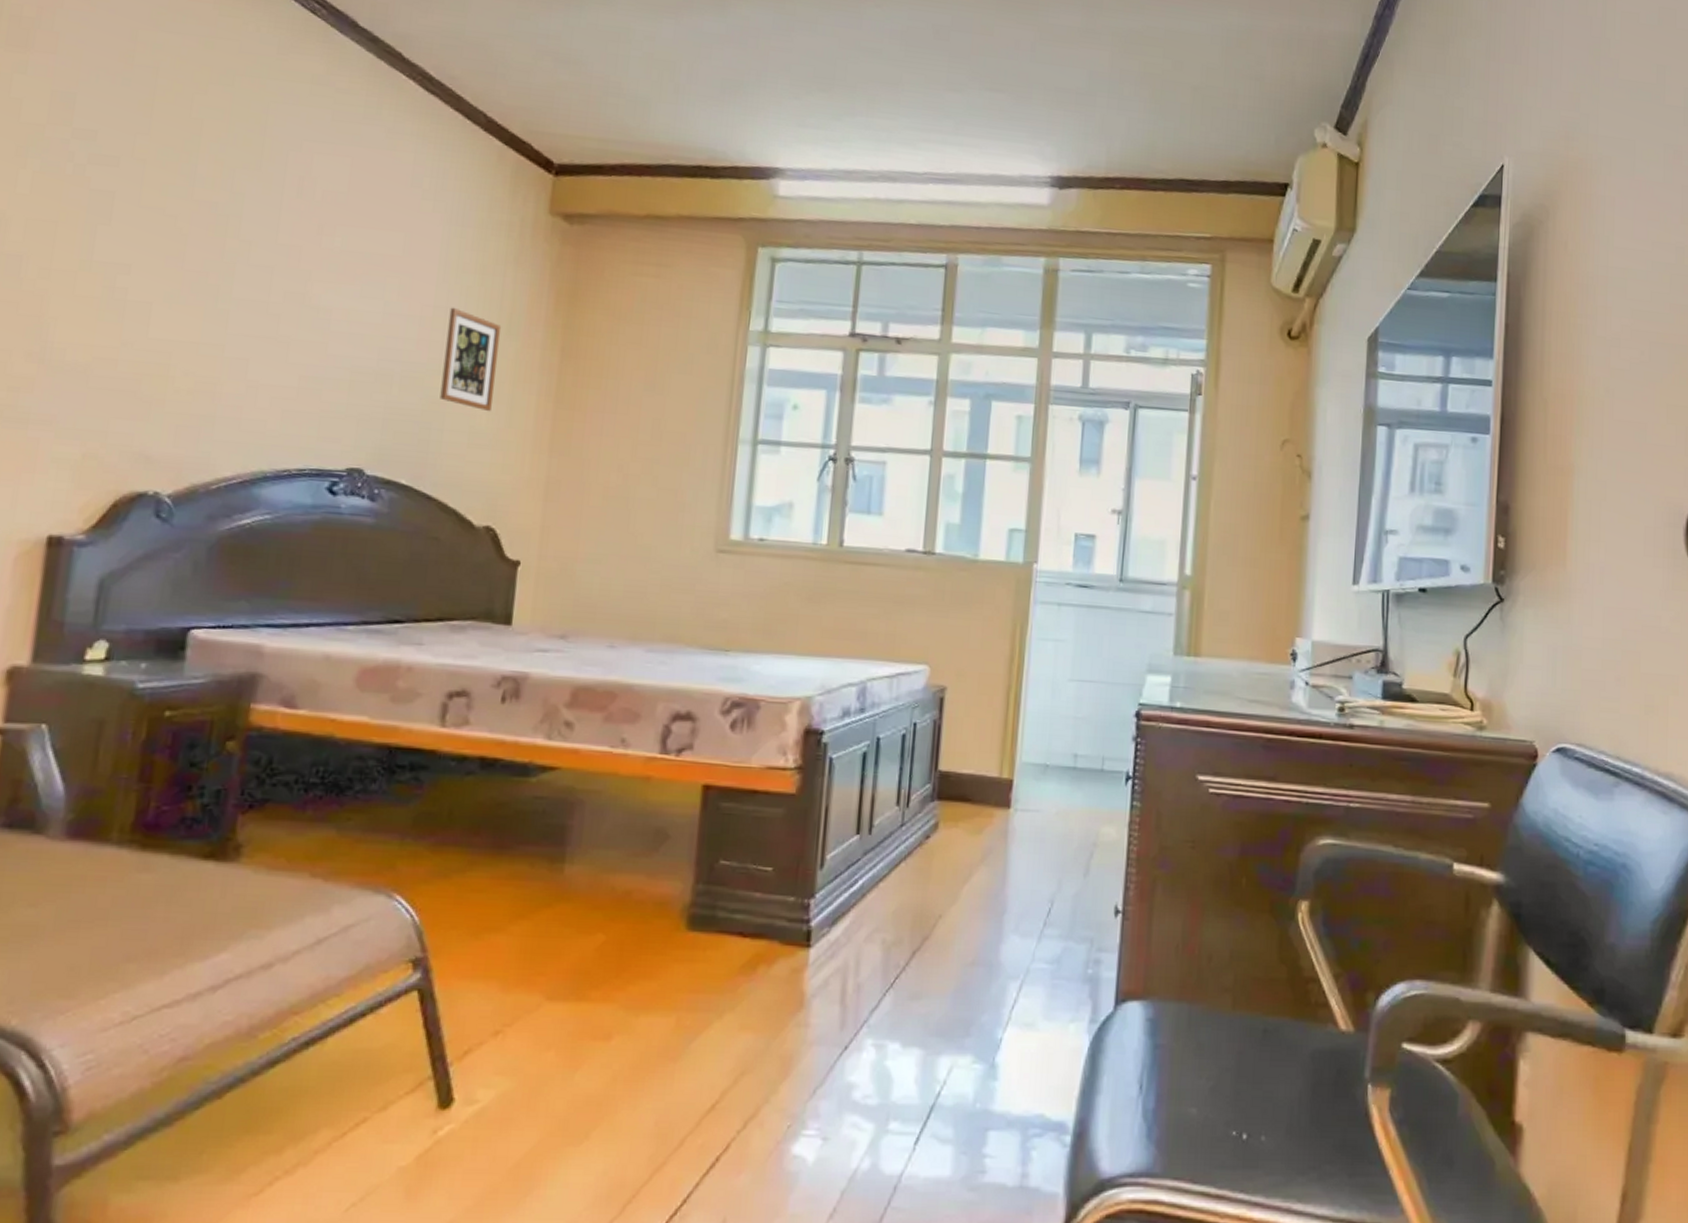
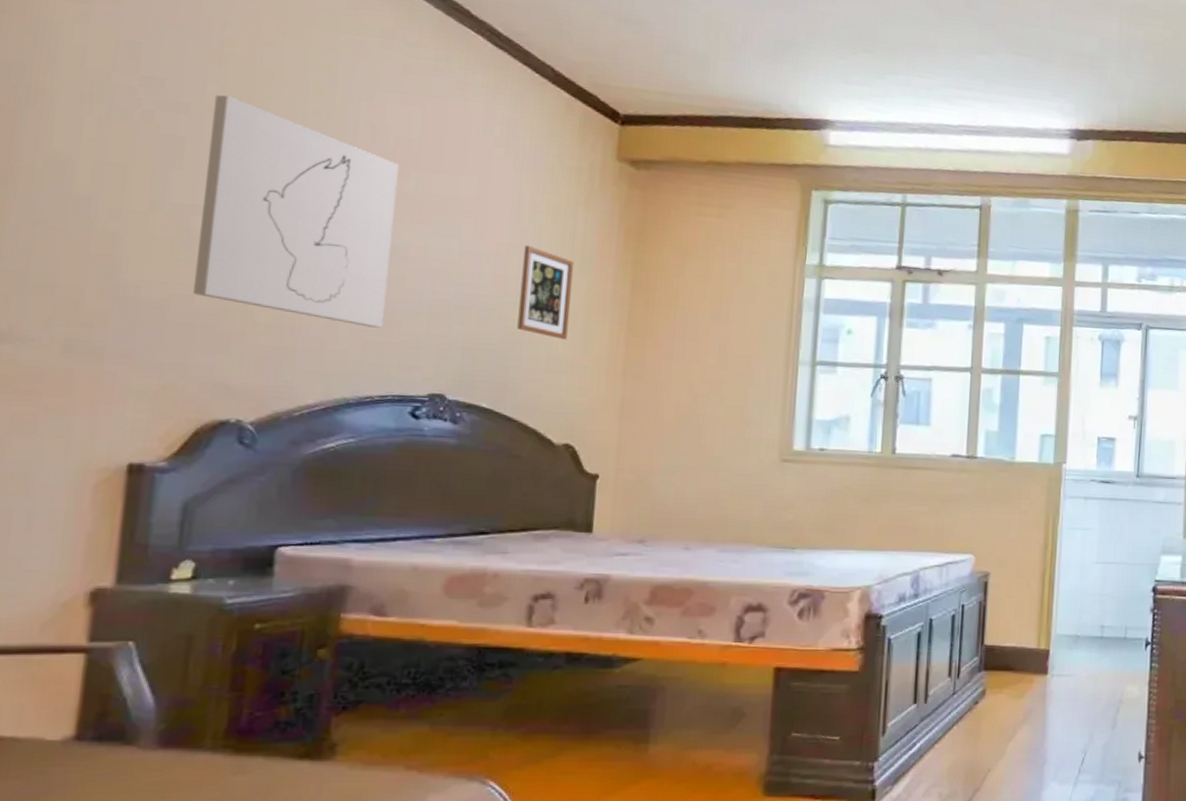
wall art: none [116,147,325,396] -> present [192,95,399,328]

